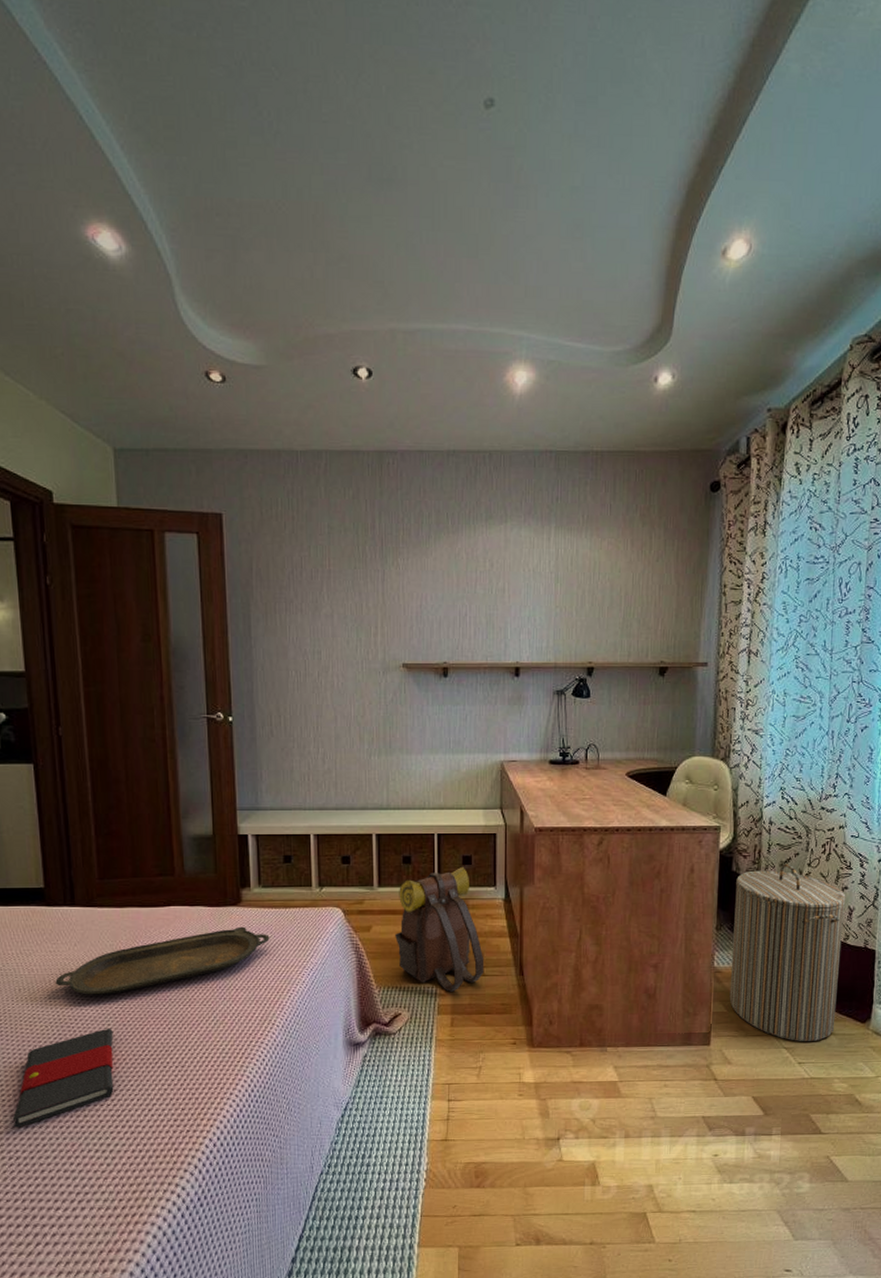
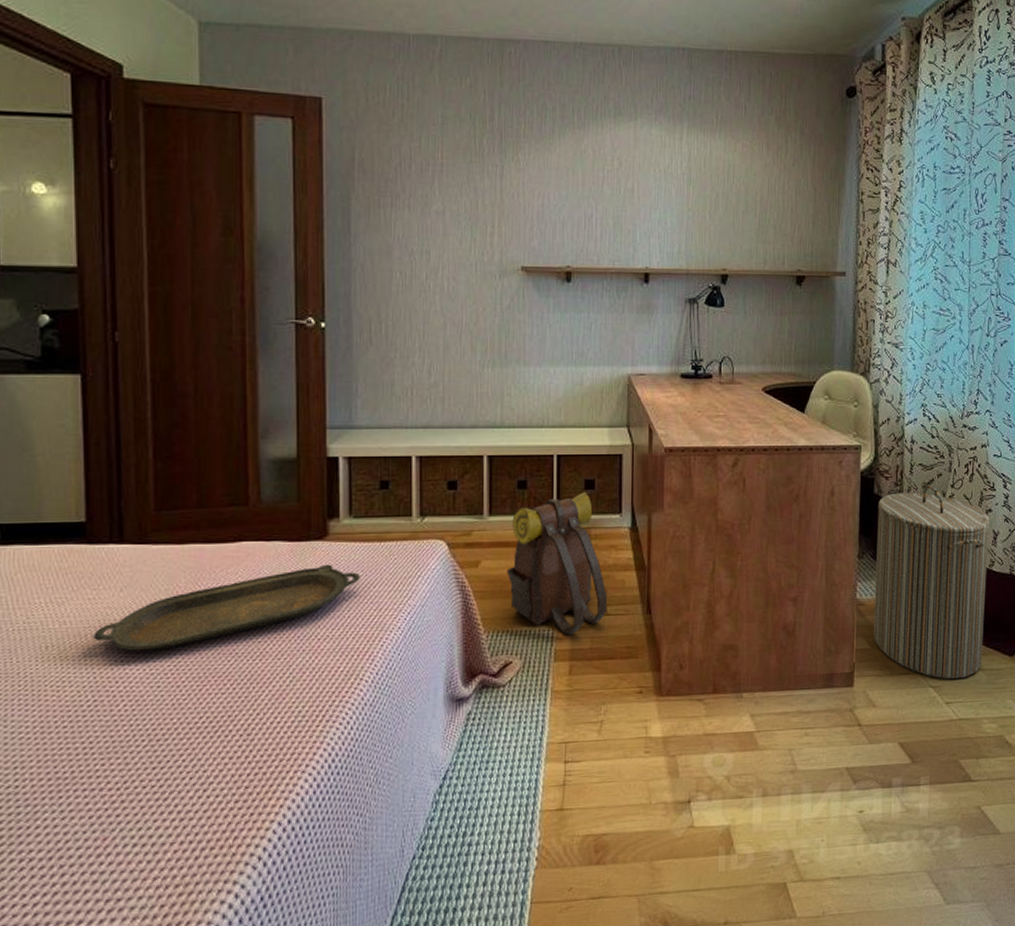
book: present [12,1028,114,1128] -> none [27,690,164,821]

